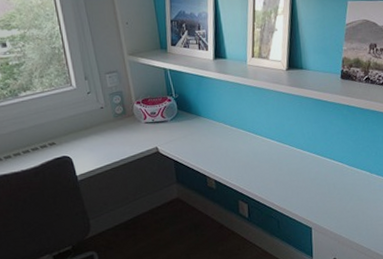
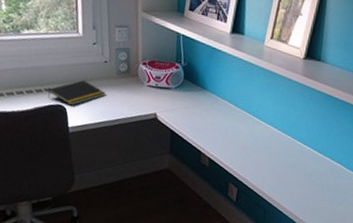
notepad: none [52,129,107,155] -> present [48,80,106,106]

